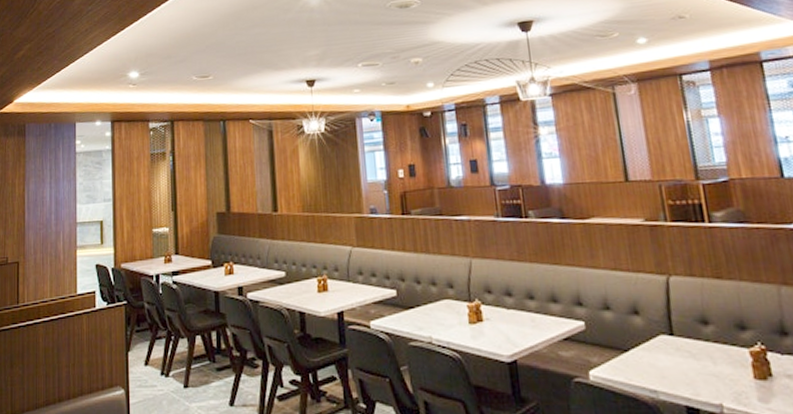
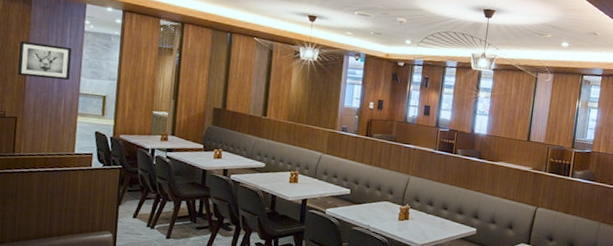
wall art: none [17,173,66,214] -> present [18,41,72,81]

